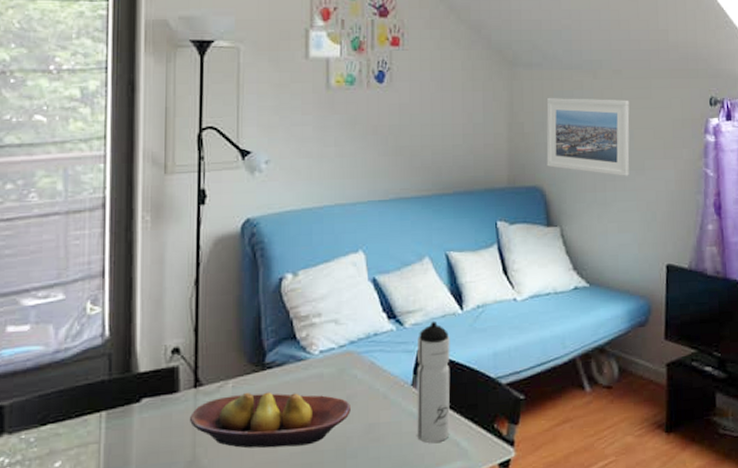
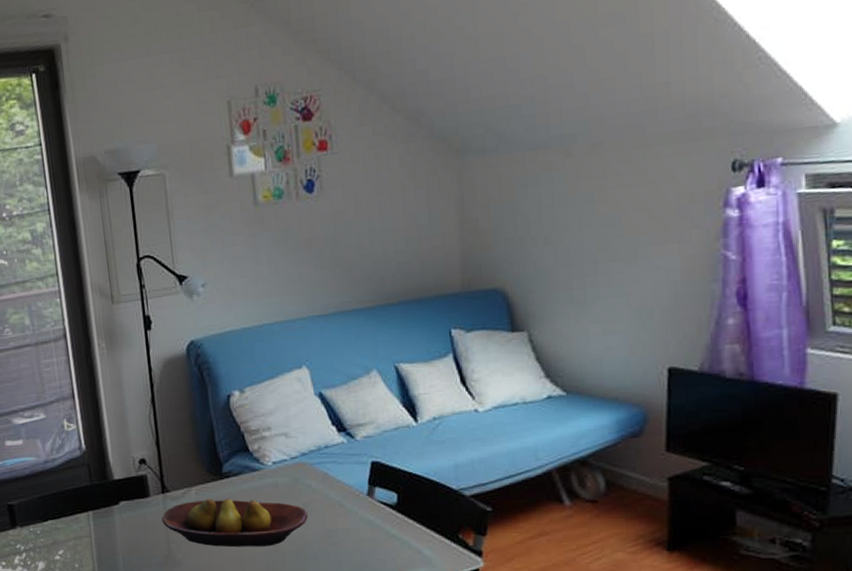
water bottle: present [417,321,451,443] -> none [370,433,411,549]
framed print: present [546,97,630,176] -> none [505,177,617,270]

